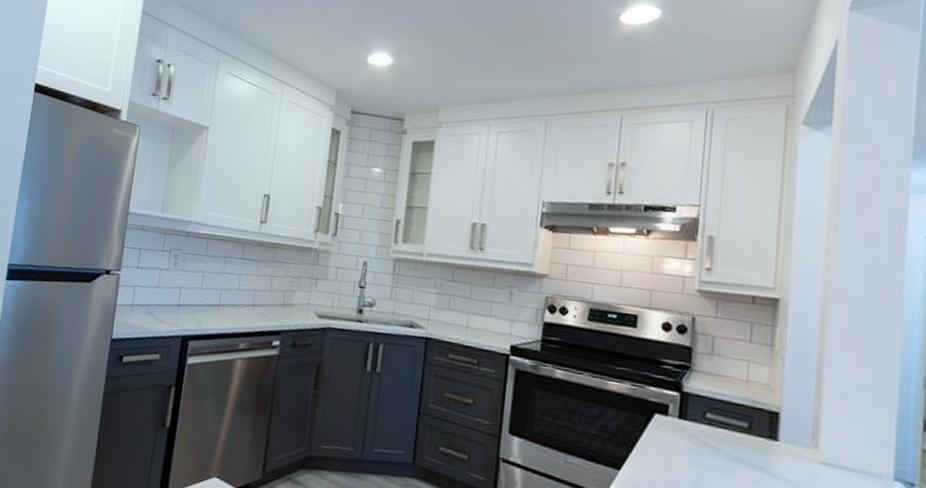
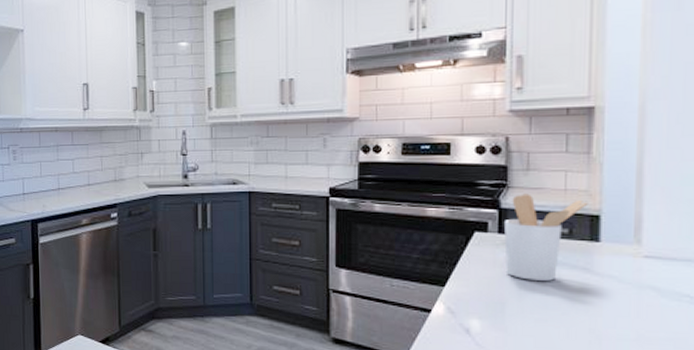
utensil holder: none [683,379,769,478] -> present [503,194,589,281]

